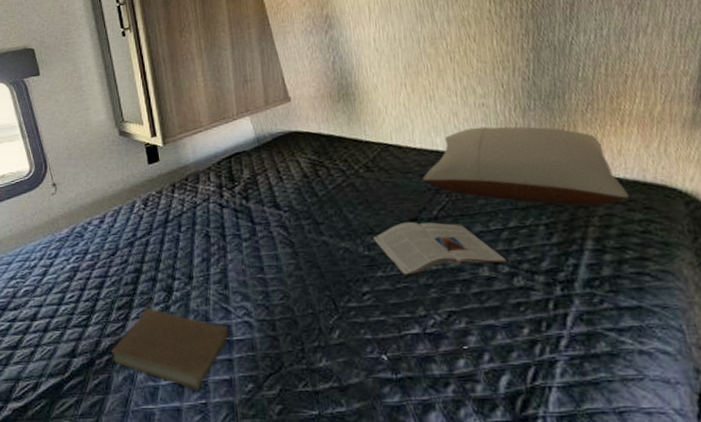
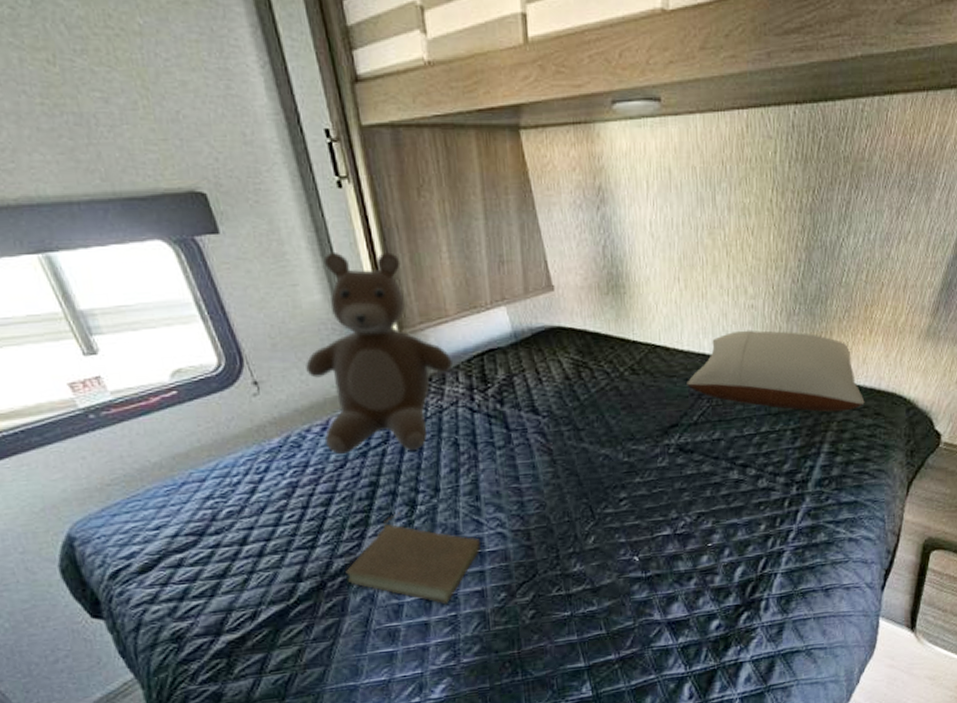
bear: none [91,80,205,245] -> present [305,252,453,455]
magazine: present [373,221,507,279] -> none [634,427,755,485]

